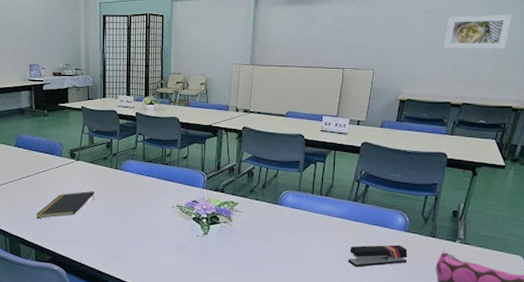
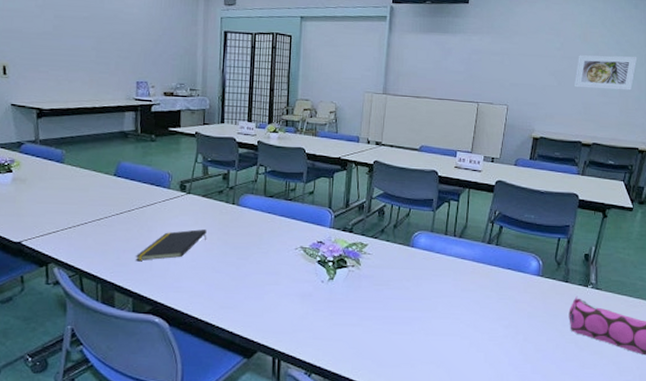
stapler: present [347,244,408,267] -> none [481,290,541,315]

